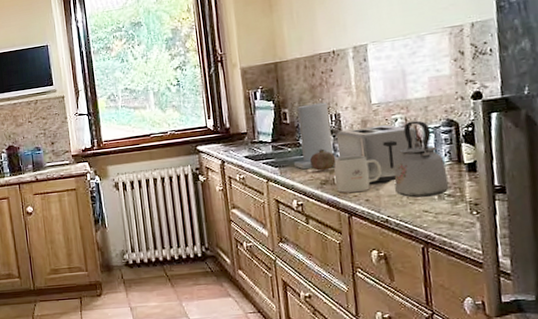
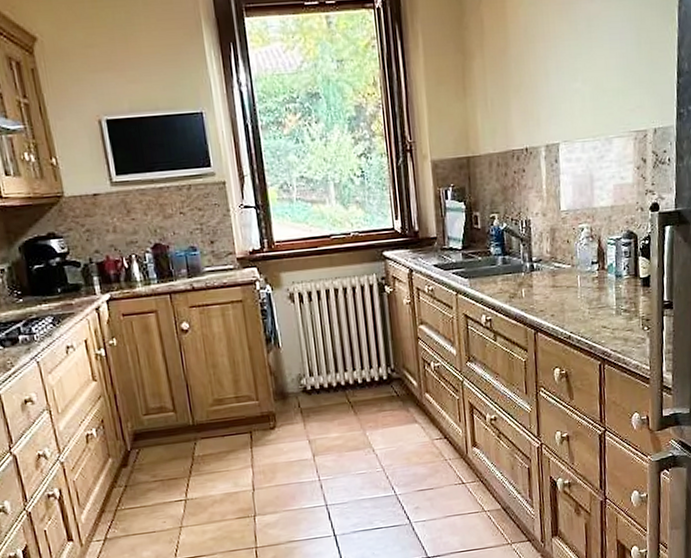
paper towel: present [294,102,340,170] -> none [484,206,529,282]
fruit: present [309,149,336,172] -> none [499,258,525,284]
mug: present [334,155,382,193] -> none [522,266,568,308]
toaster: present [336,124,418,184] -> none [526,234,601,298]
kettle: present [394,120,450,199] -> none [577,231,626,314]

